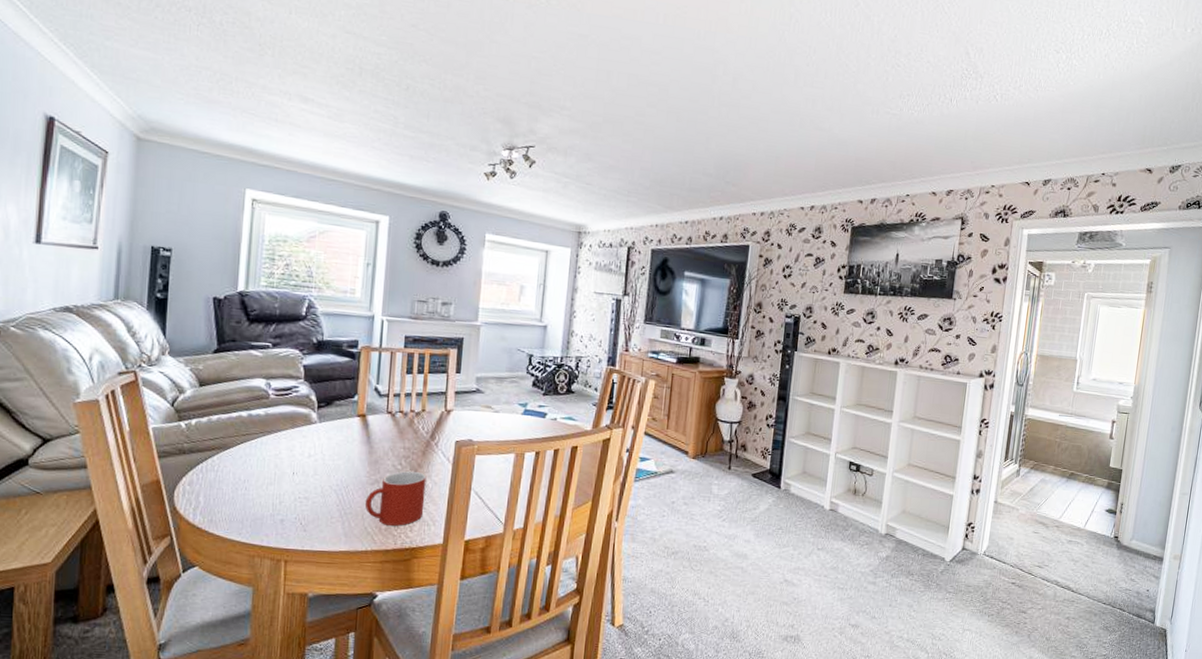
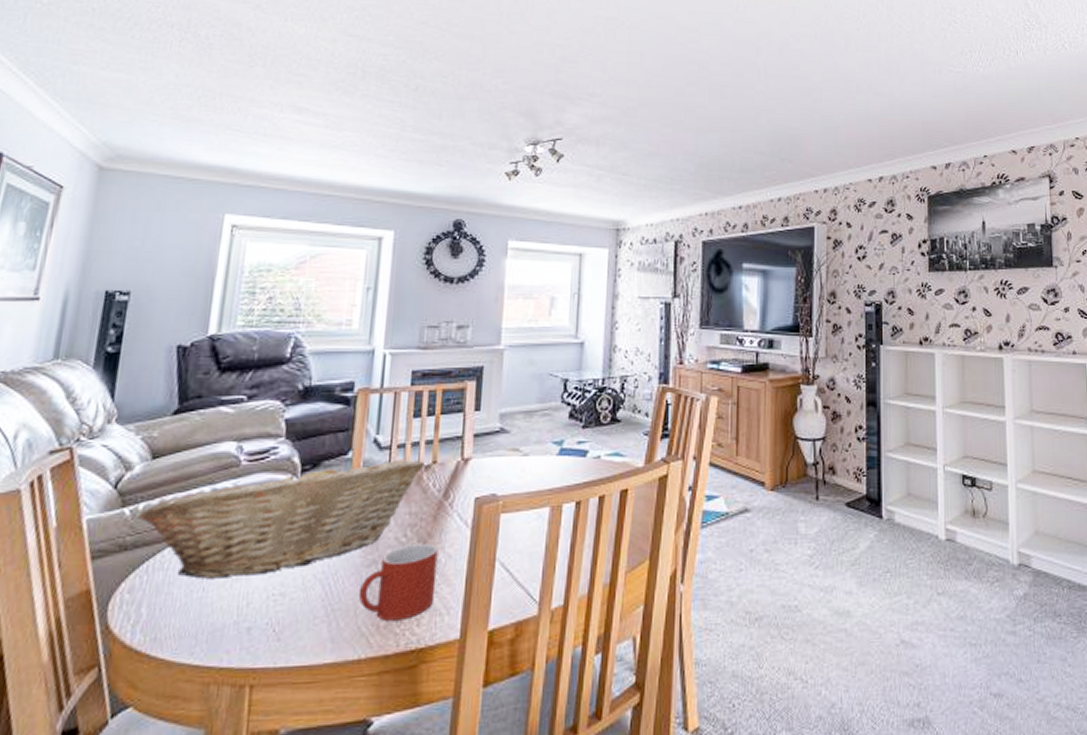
fruit basket: none [191,402,416,482] -> present [137,458,425,579]

